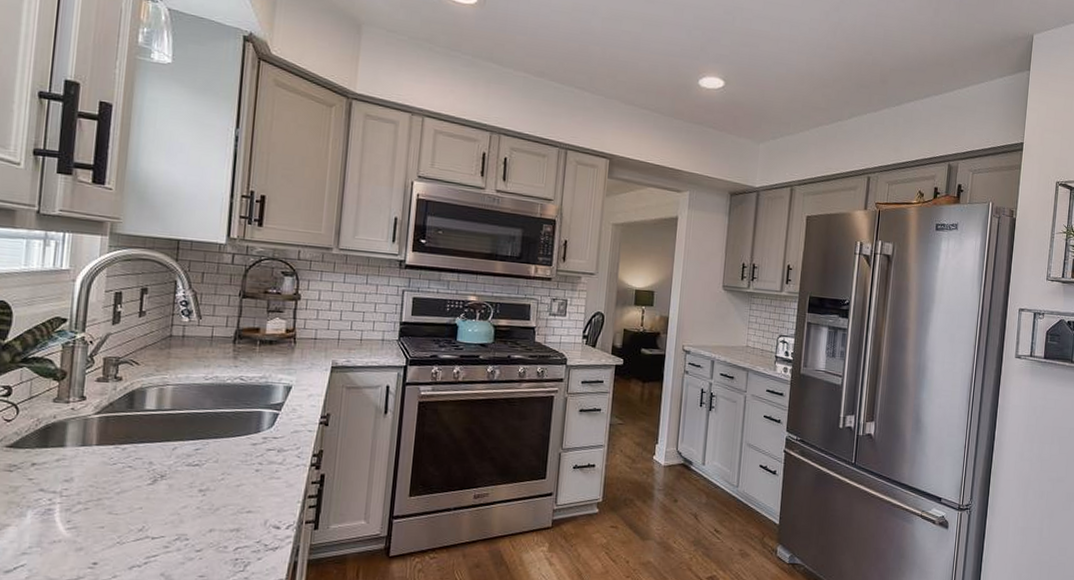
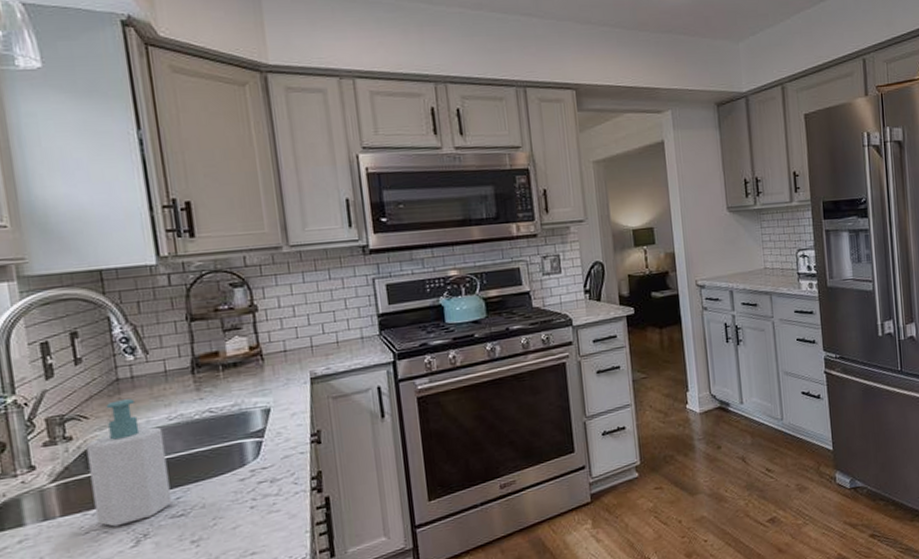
soap bottle: none [125,354,198,464] -> present [86,399,172,527]

